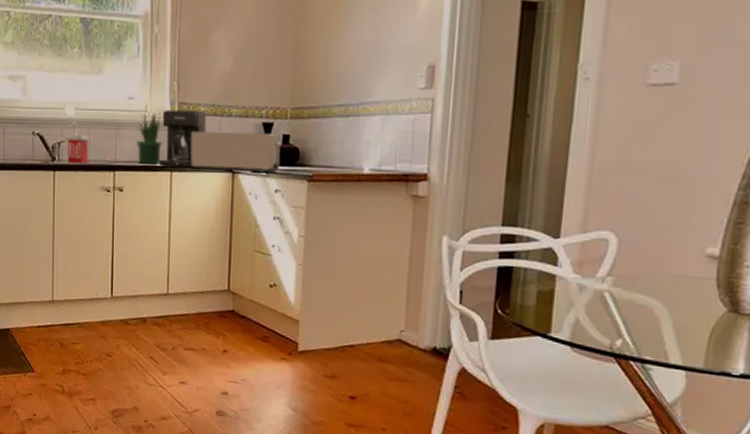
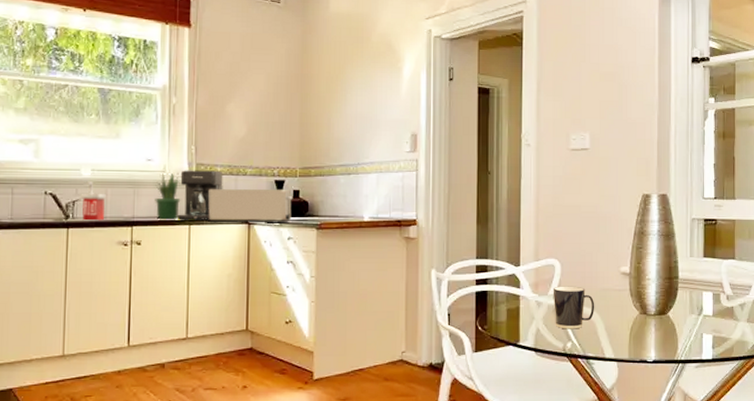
mug: none [601,267,662,324] -> present [553,286,595,329]

